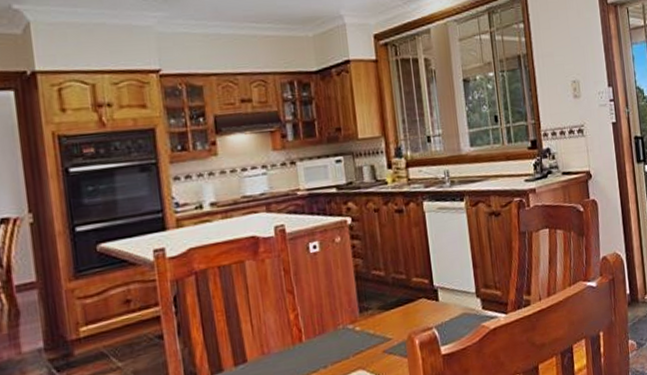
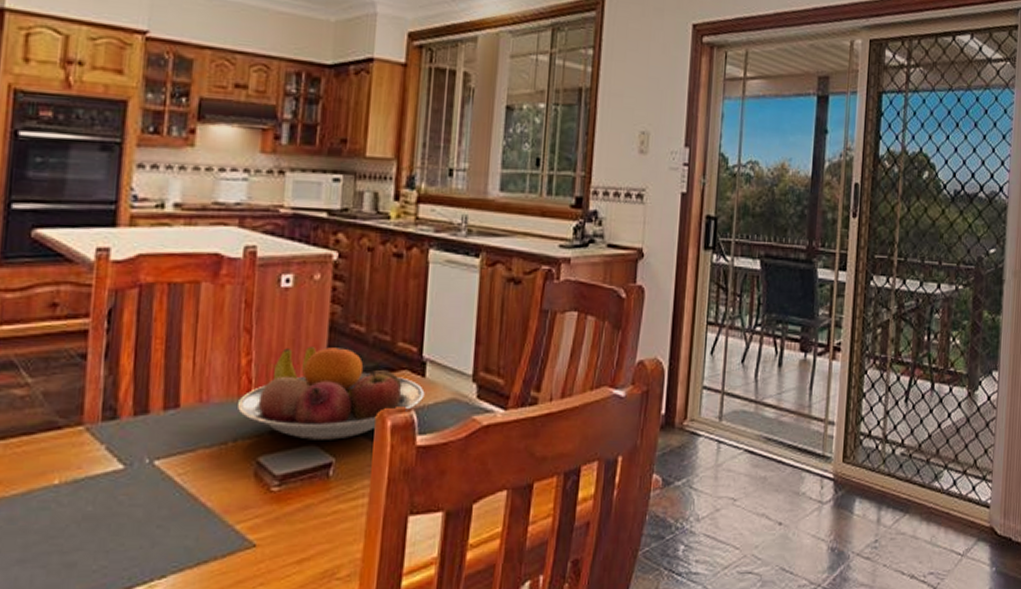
fruit bowl: none [293,290,441,368] -> present [236,346,425,440]

